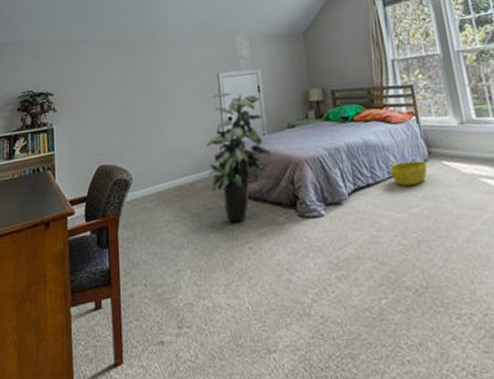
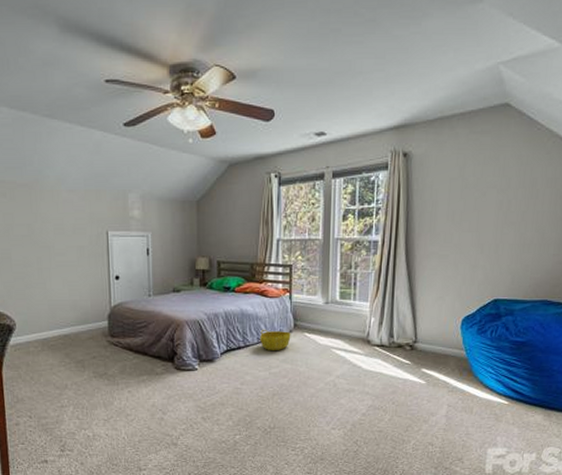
indoor plant: present [207,92,271,222] -> none [93,251,154,369]

